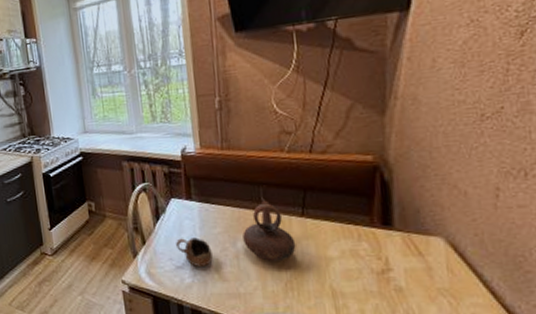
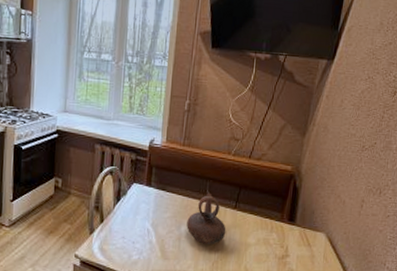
cup: present [176,237,213,268] -> none [130,219,160,246]

